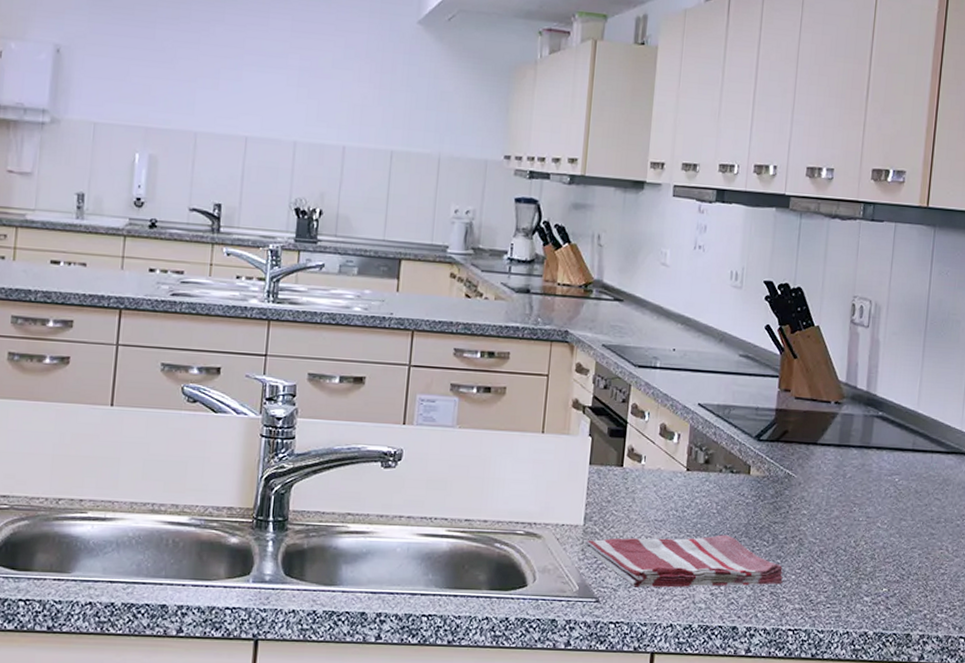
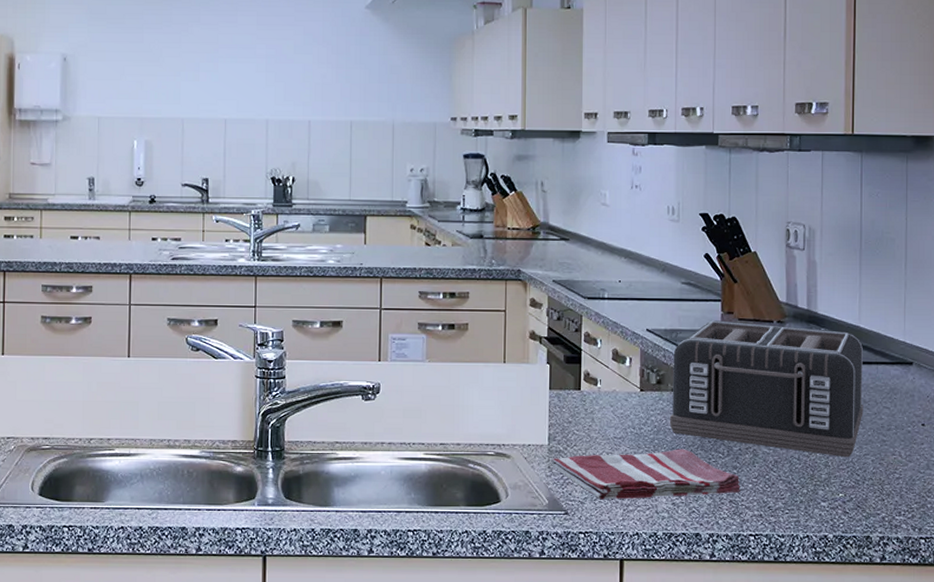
toaster: none [714,398,919,551] -> present [669,320,864,458]

